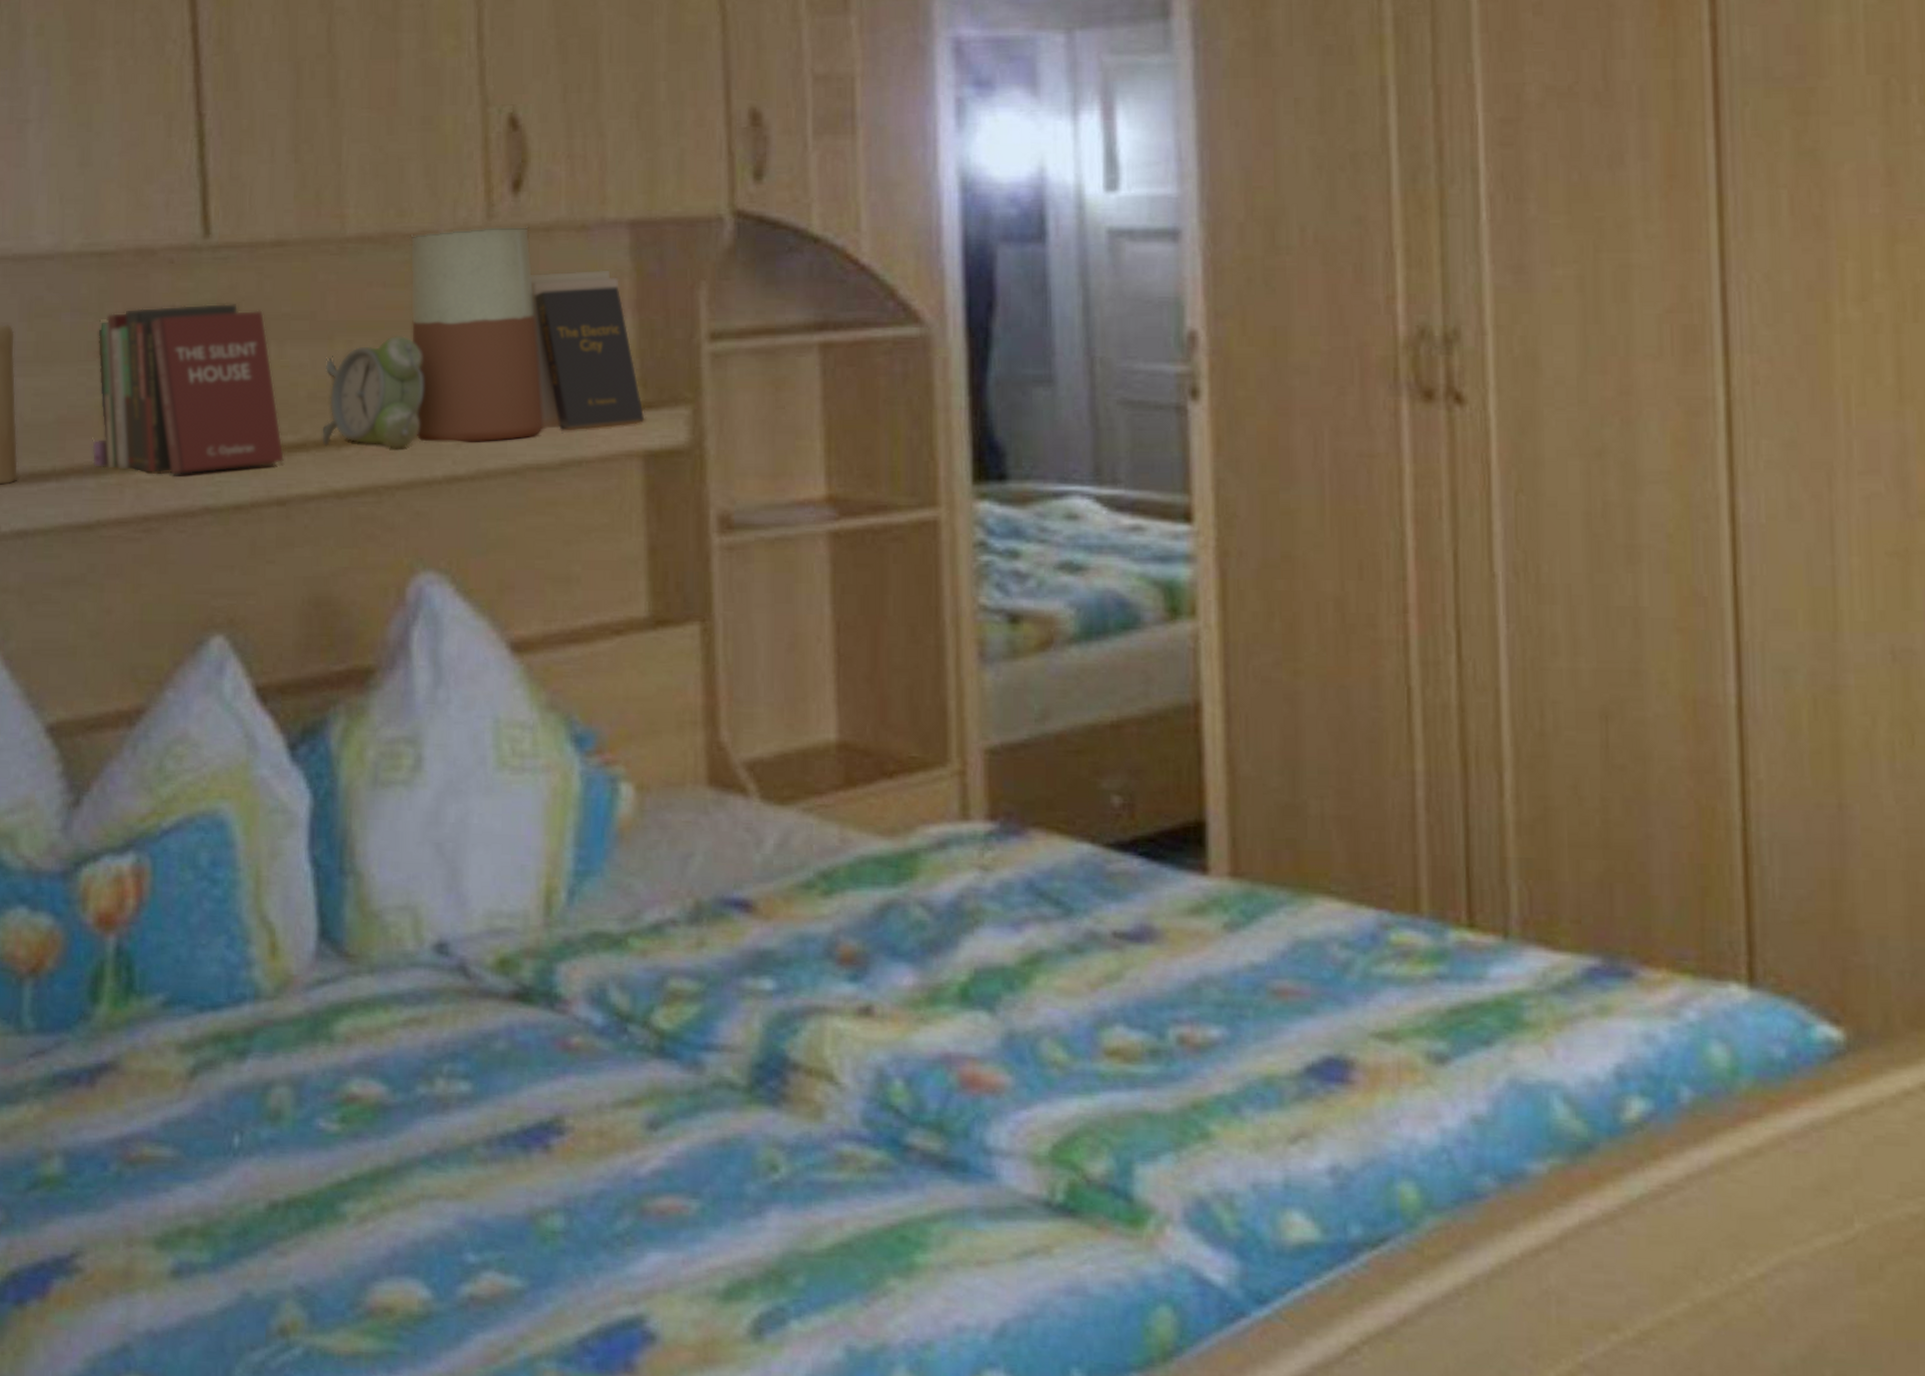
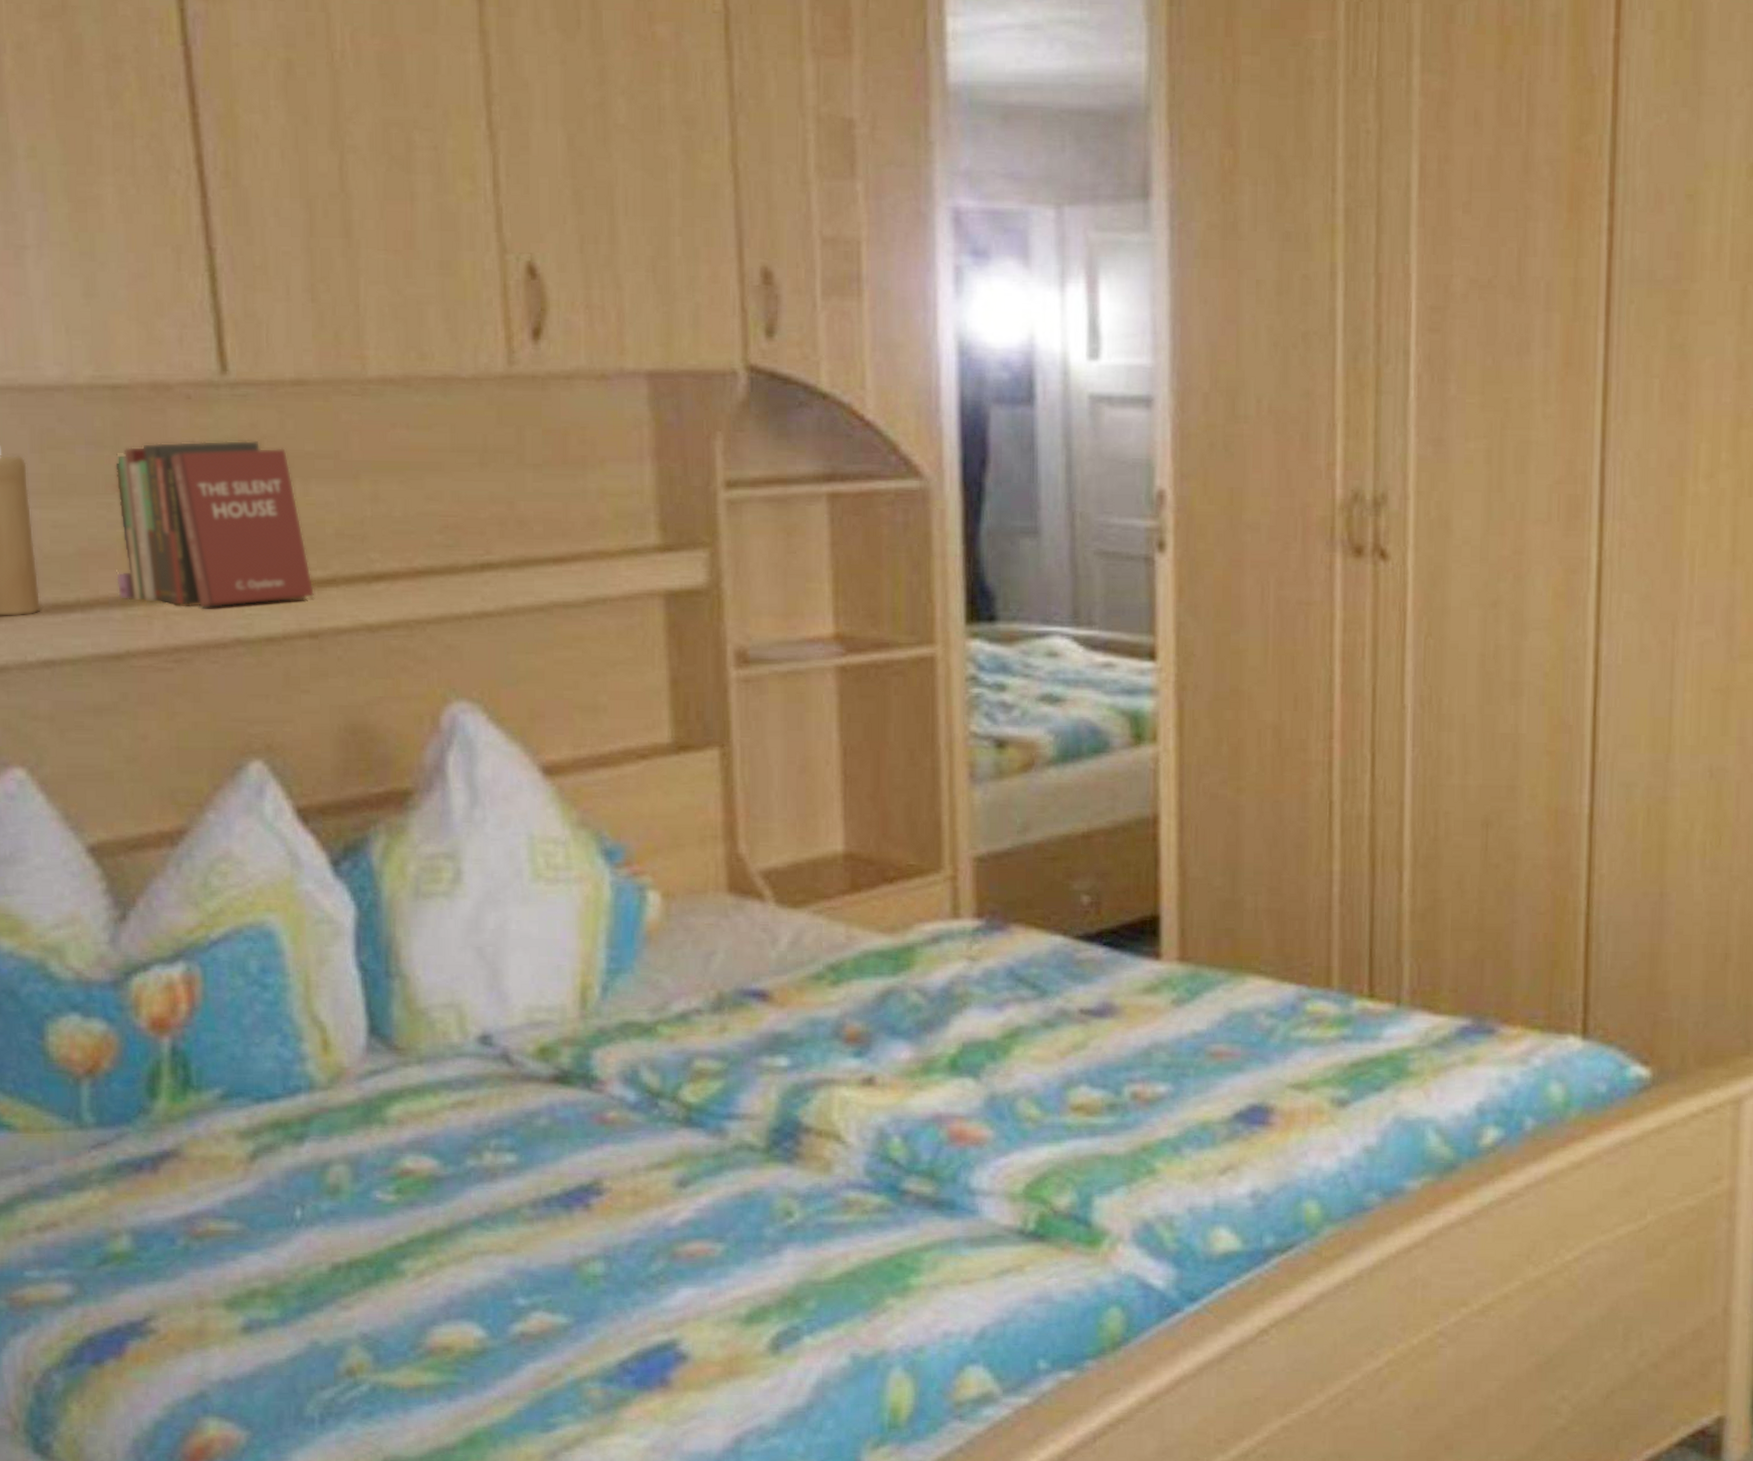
alarm clock: present [322,336,424,449] -> none [351,477,451,586]
vase: present [411,226,544,442] -> none [433,373,569,580]
books: present [530,269,644,431] -> none [552,418,664,571]

